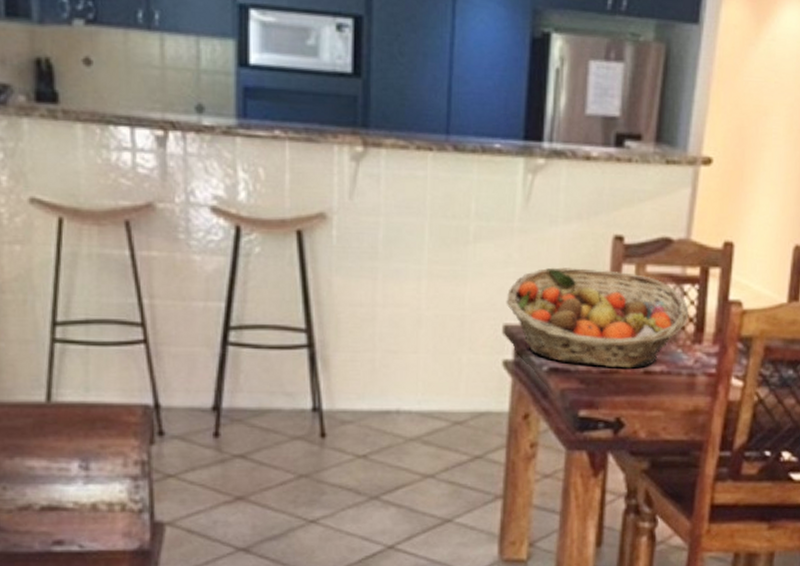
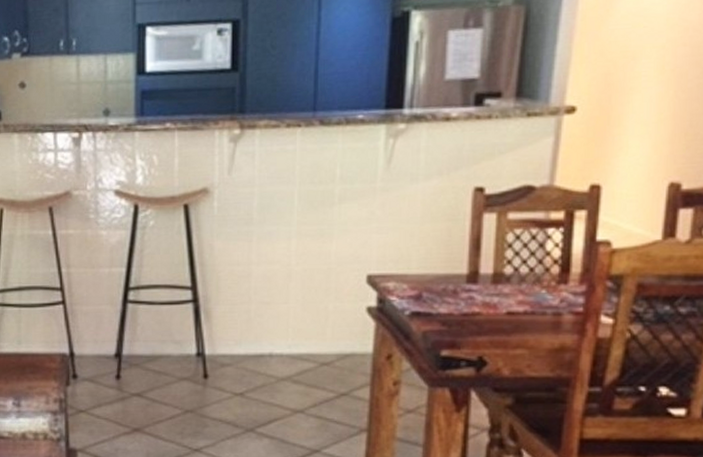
fruit basket: present [506,267,689,369] -> none [369,219,553,311]

